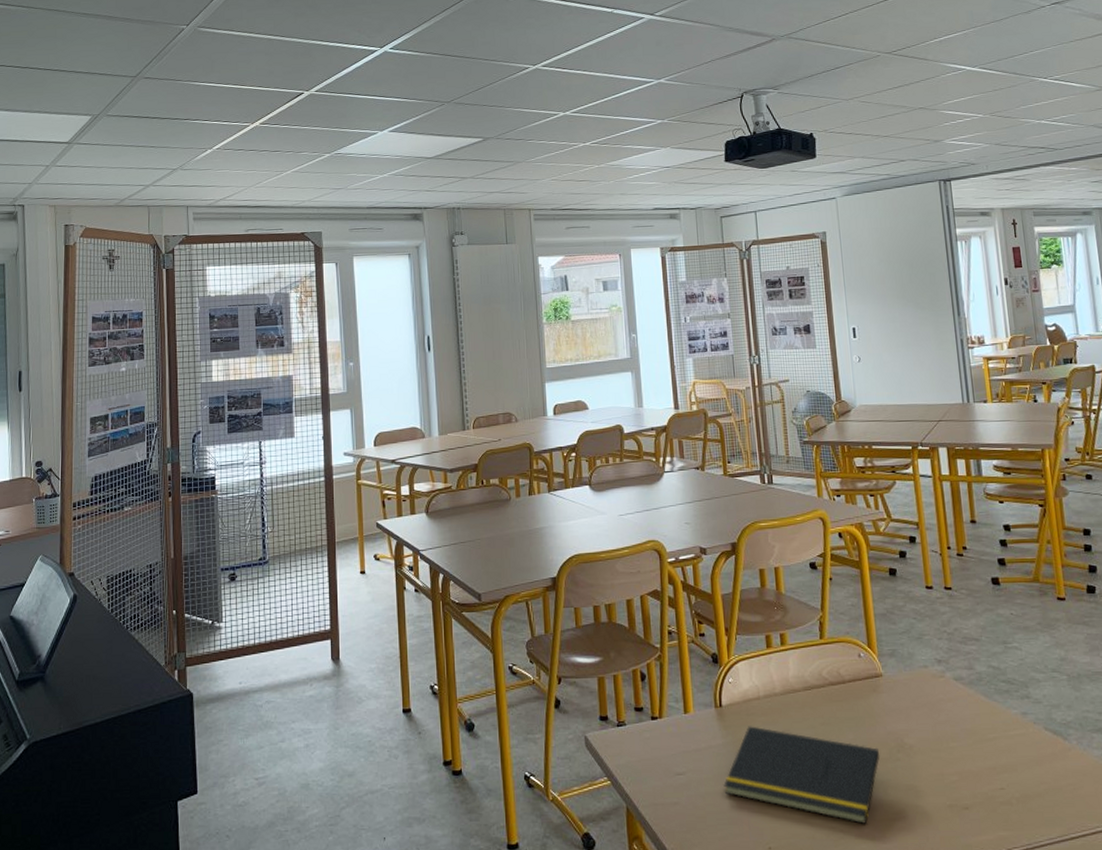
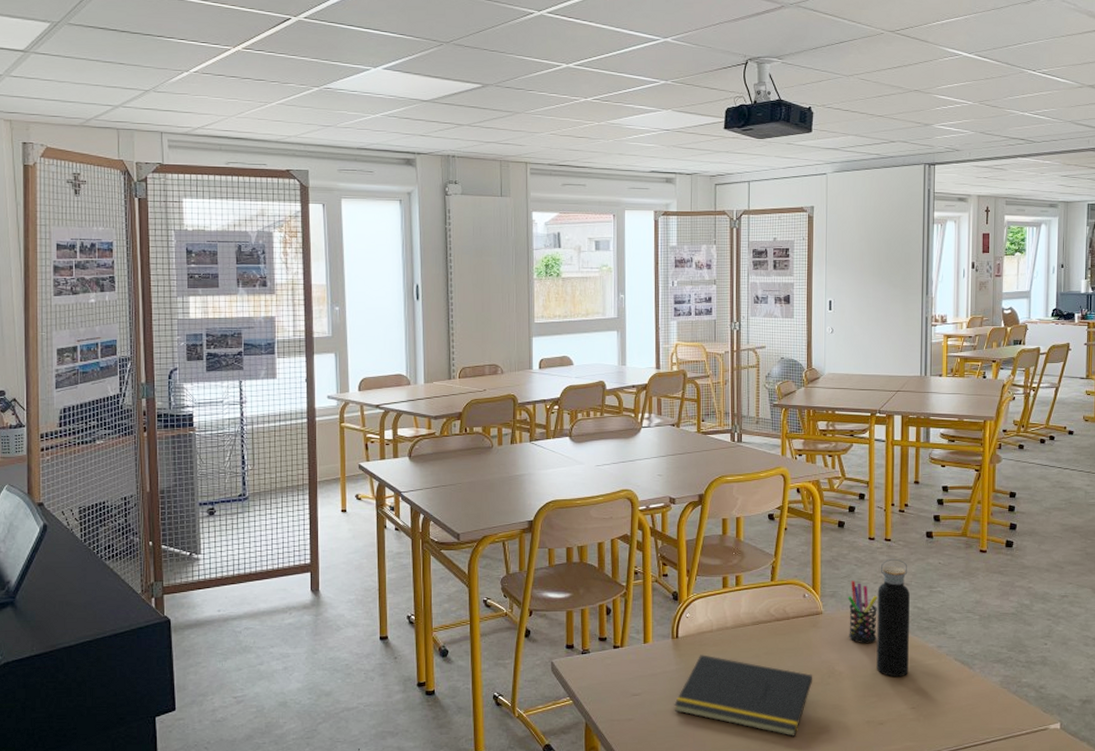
pen holder: none [909,636,949,711] -> present [847,580,877,644]
water bottle: none [943,610,991,751] -> present [876,558,910,678]

